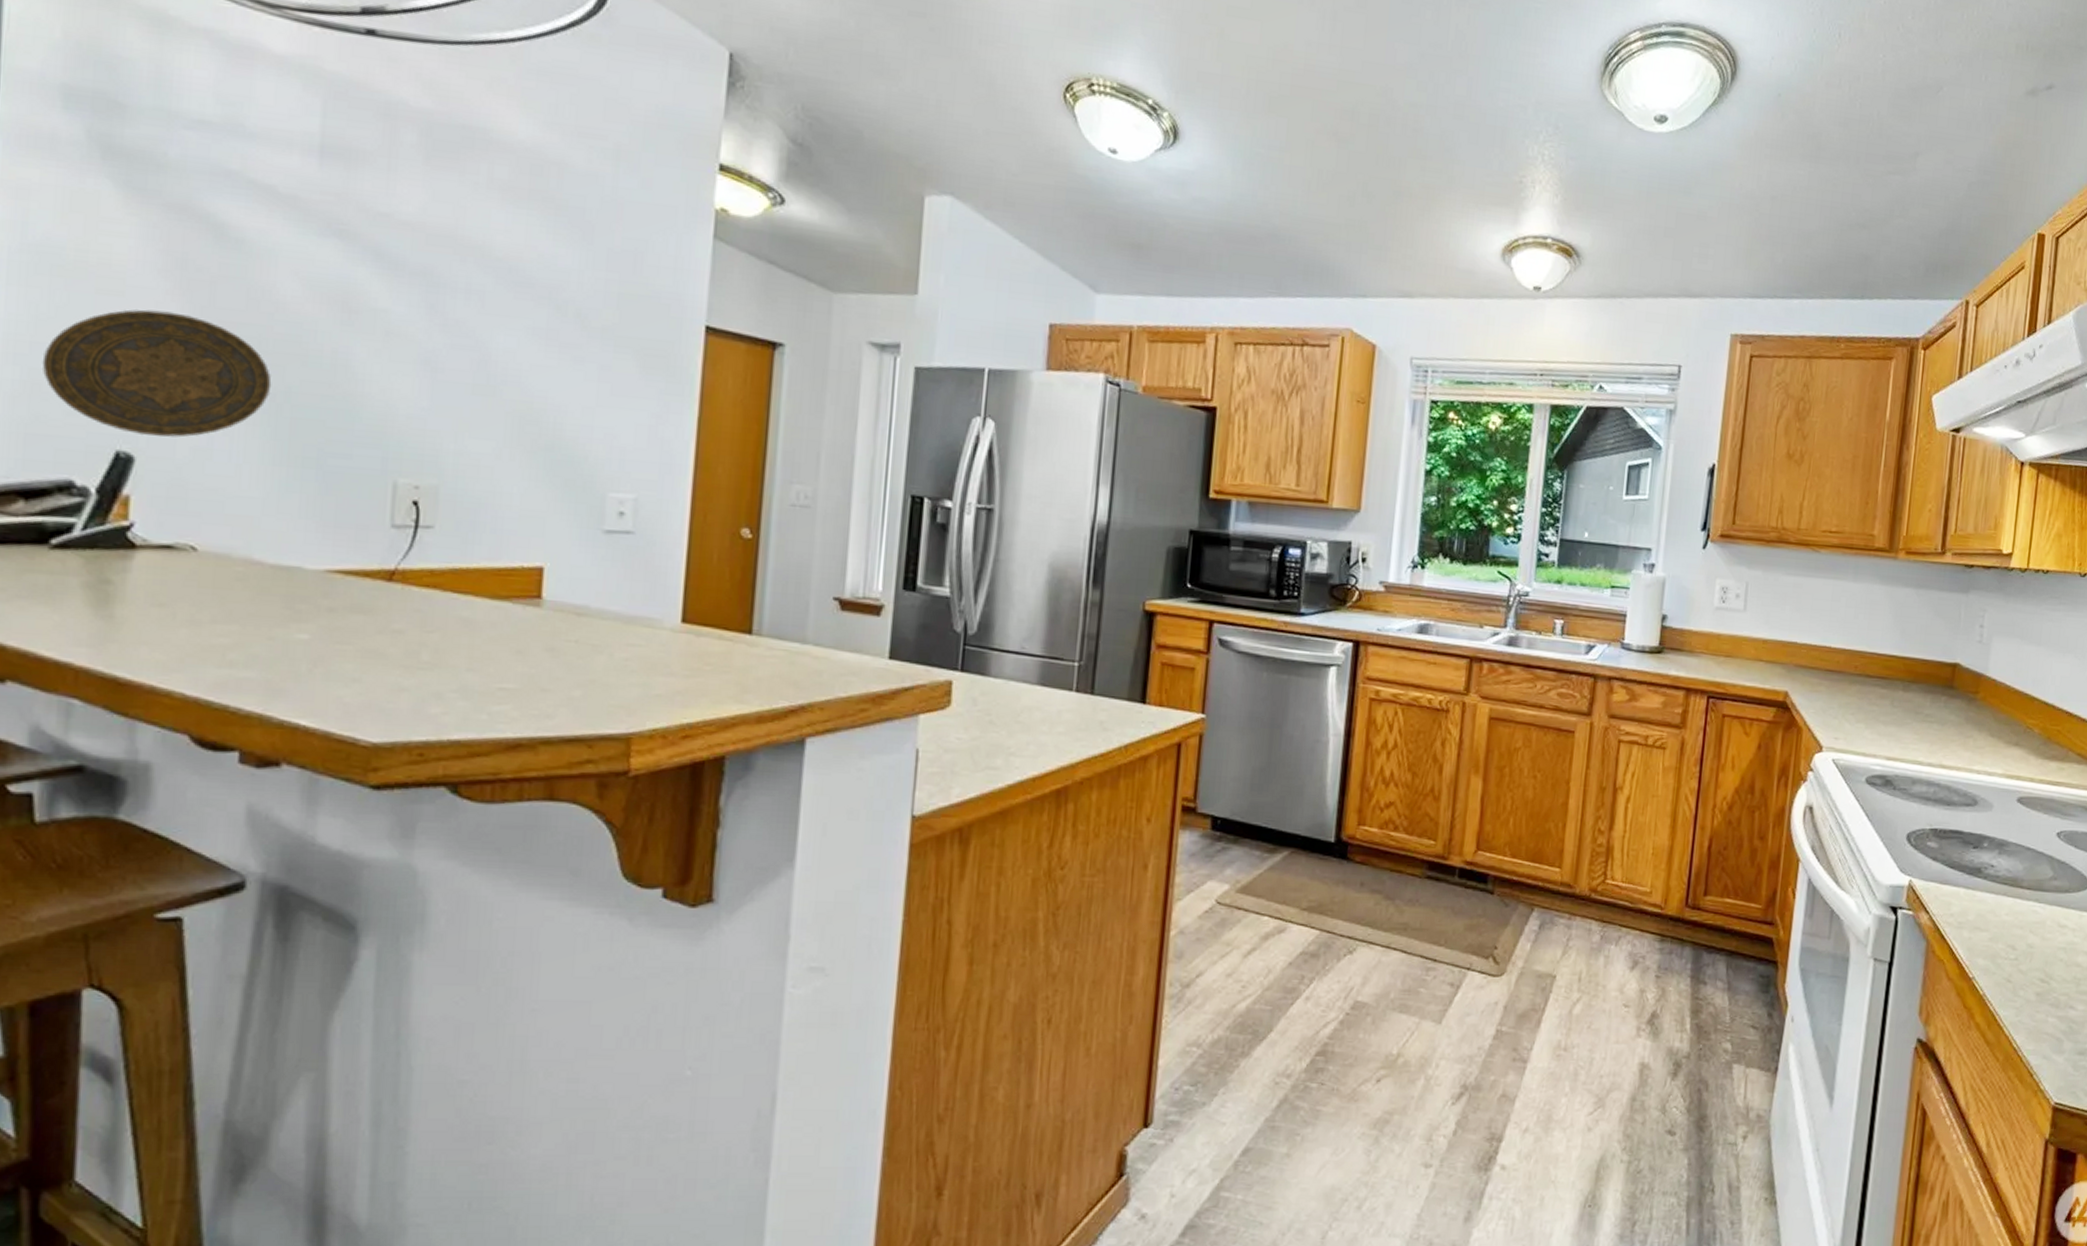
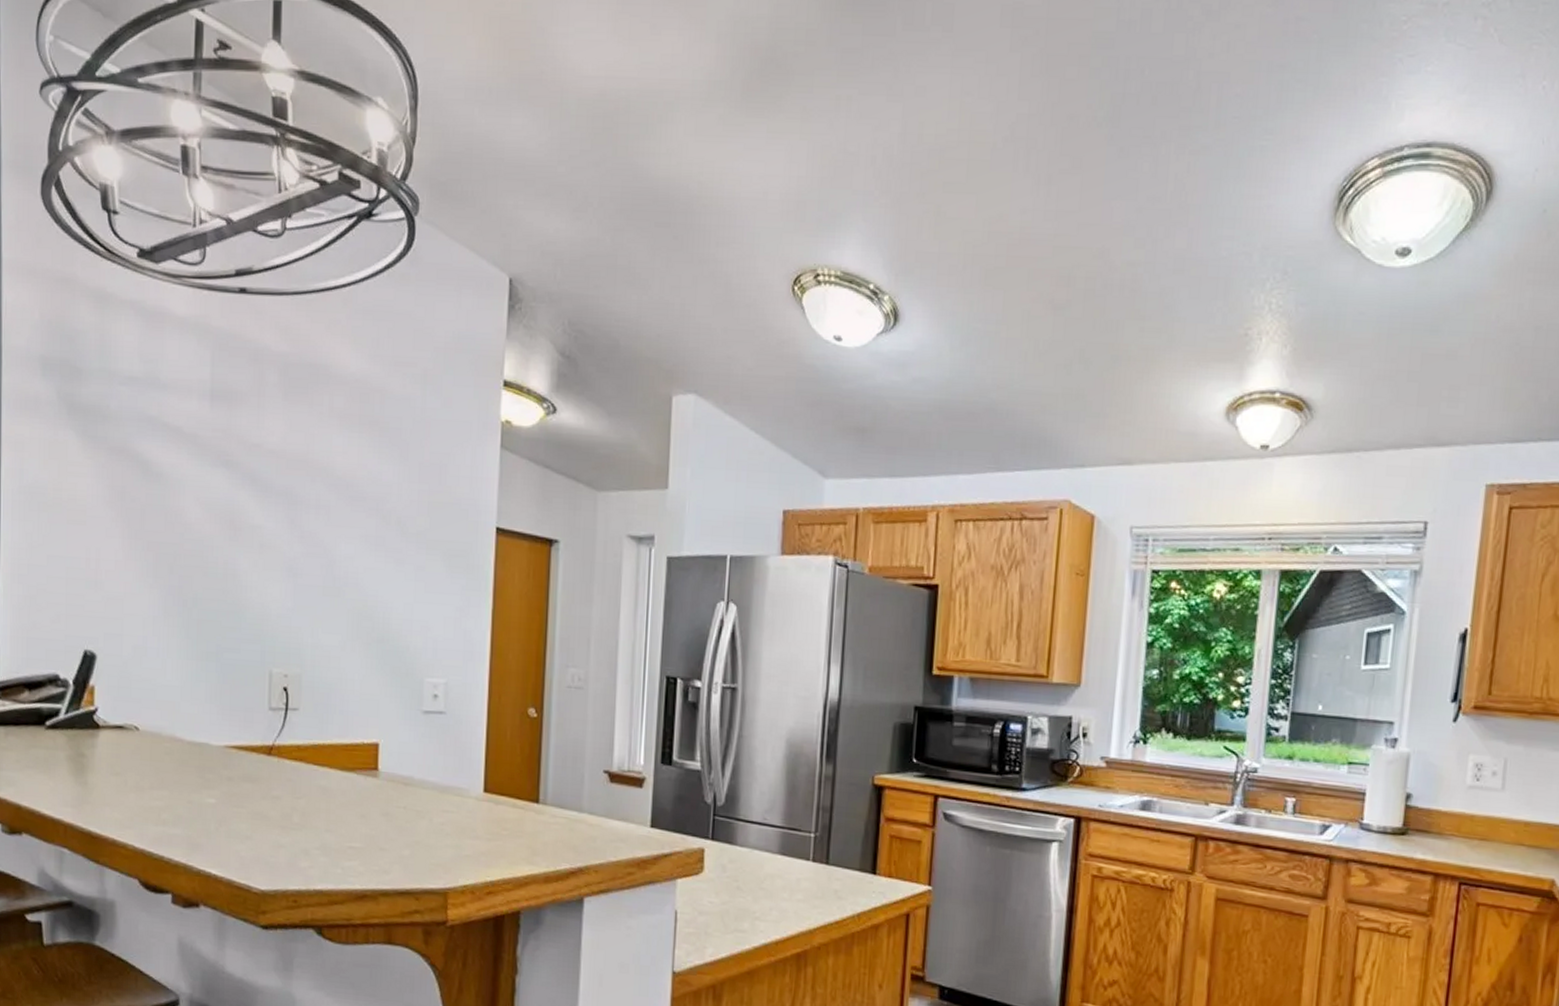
decorative plate: present [42,309,272,438] -> none [36,535,184,638]

